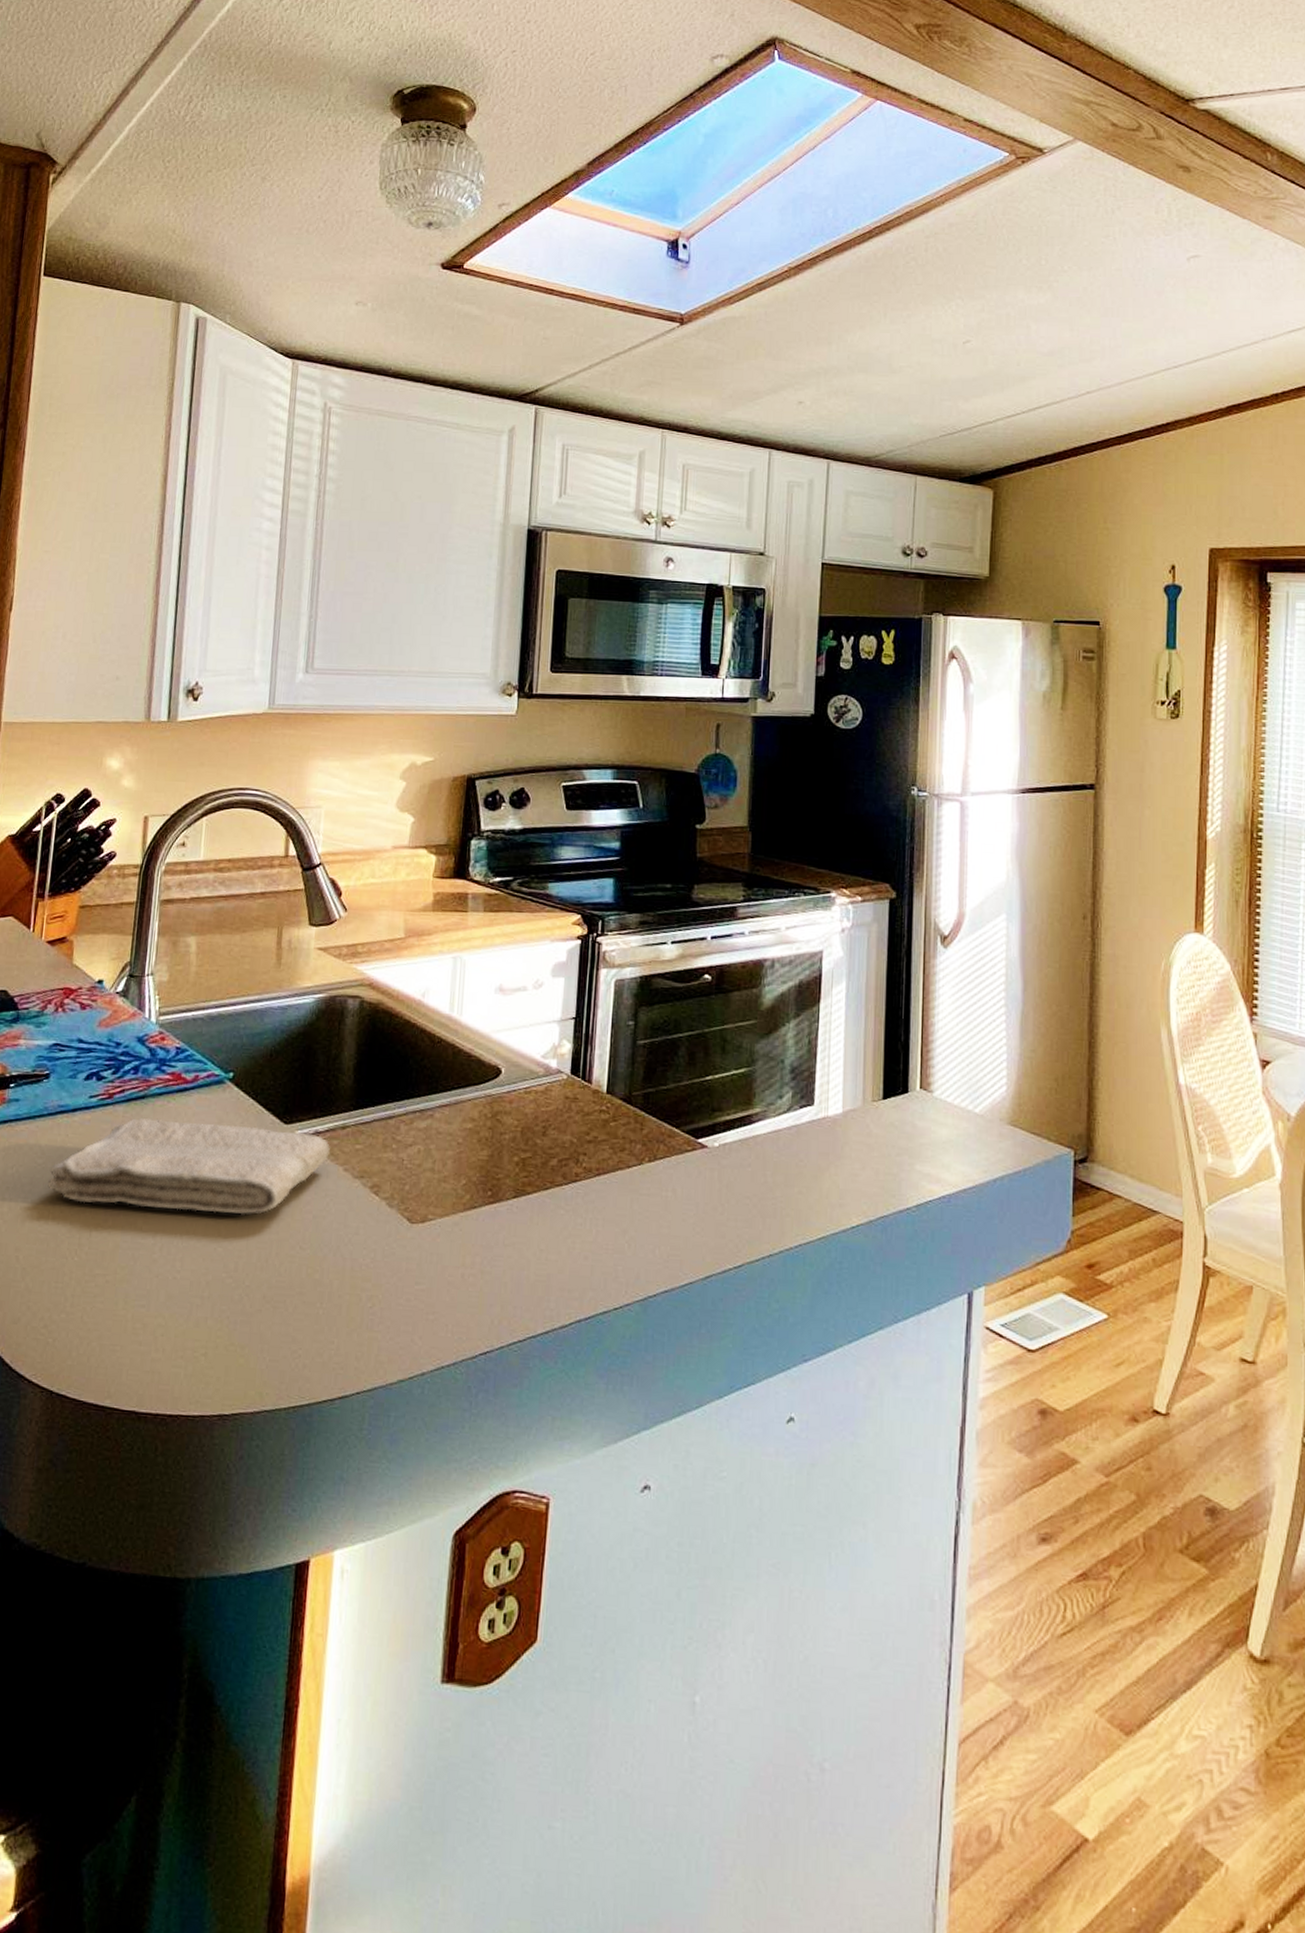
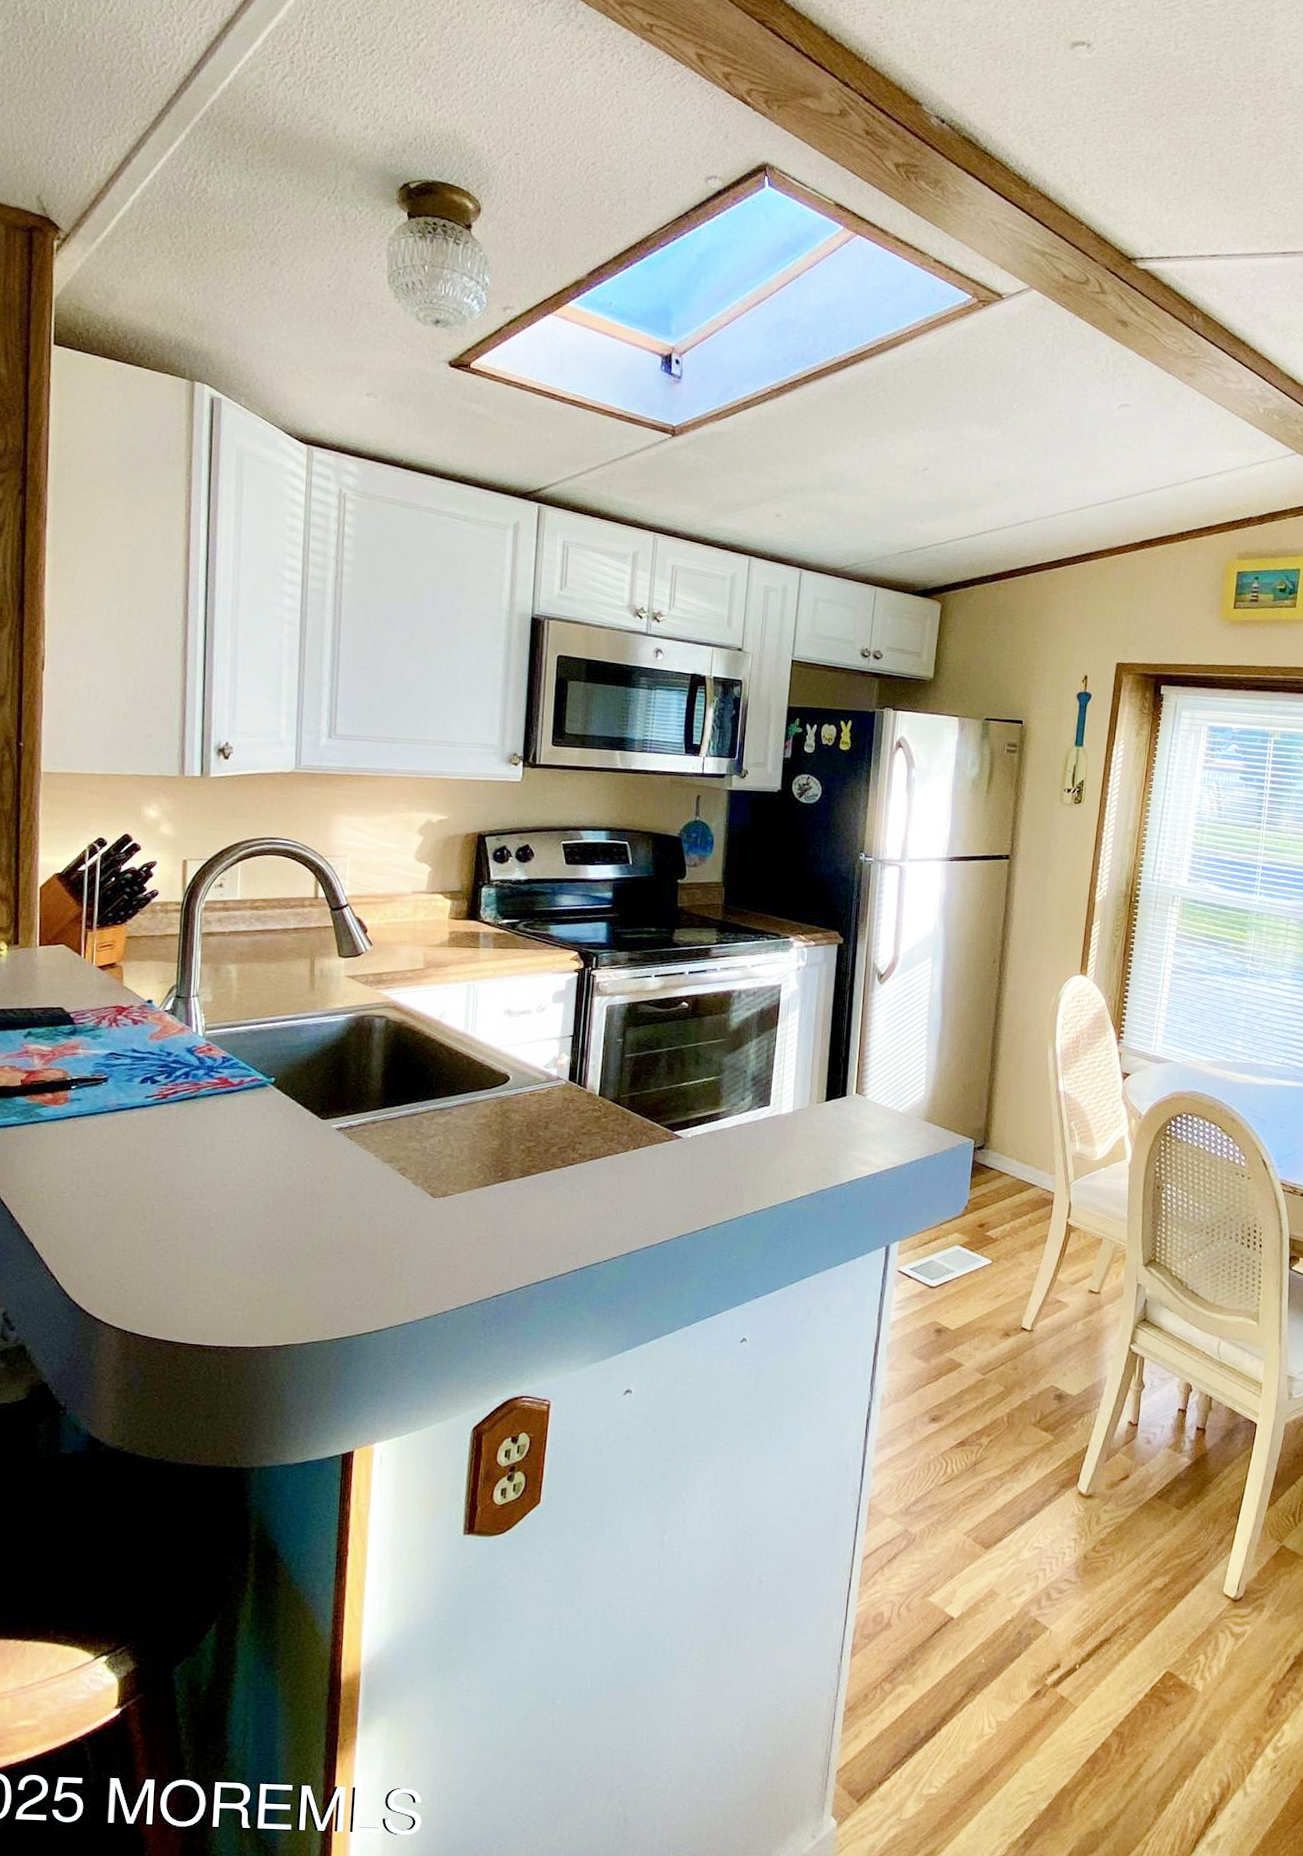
washcloth: present [47,1117,330,1215] -> none [112,1114,362,1192]

